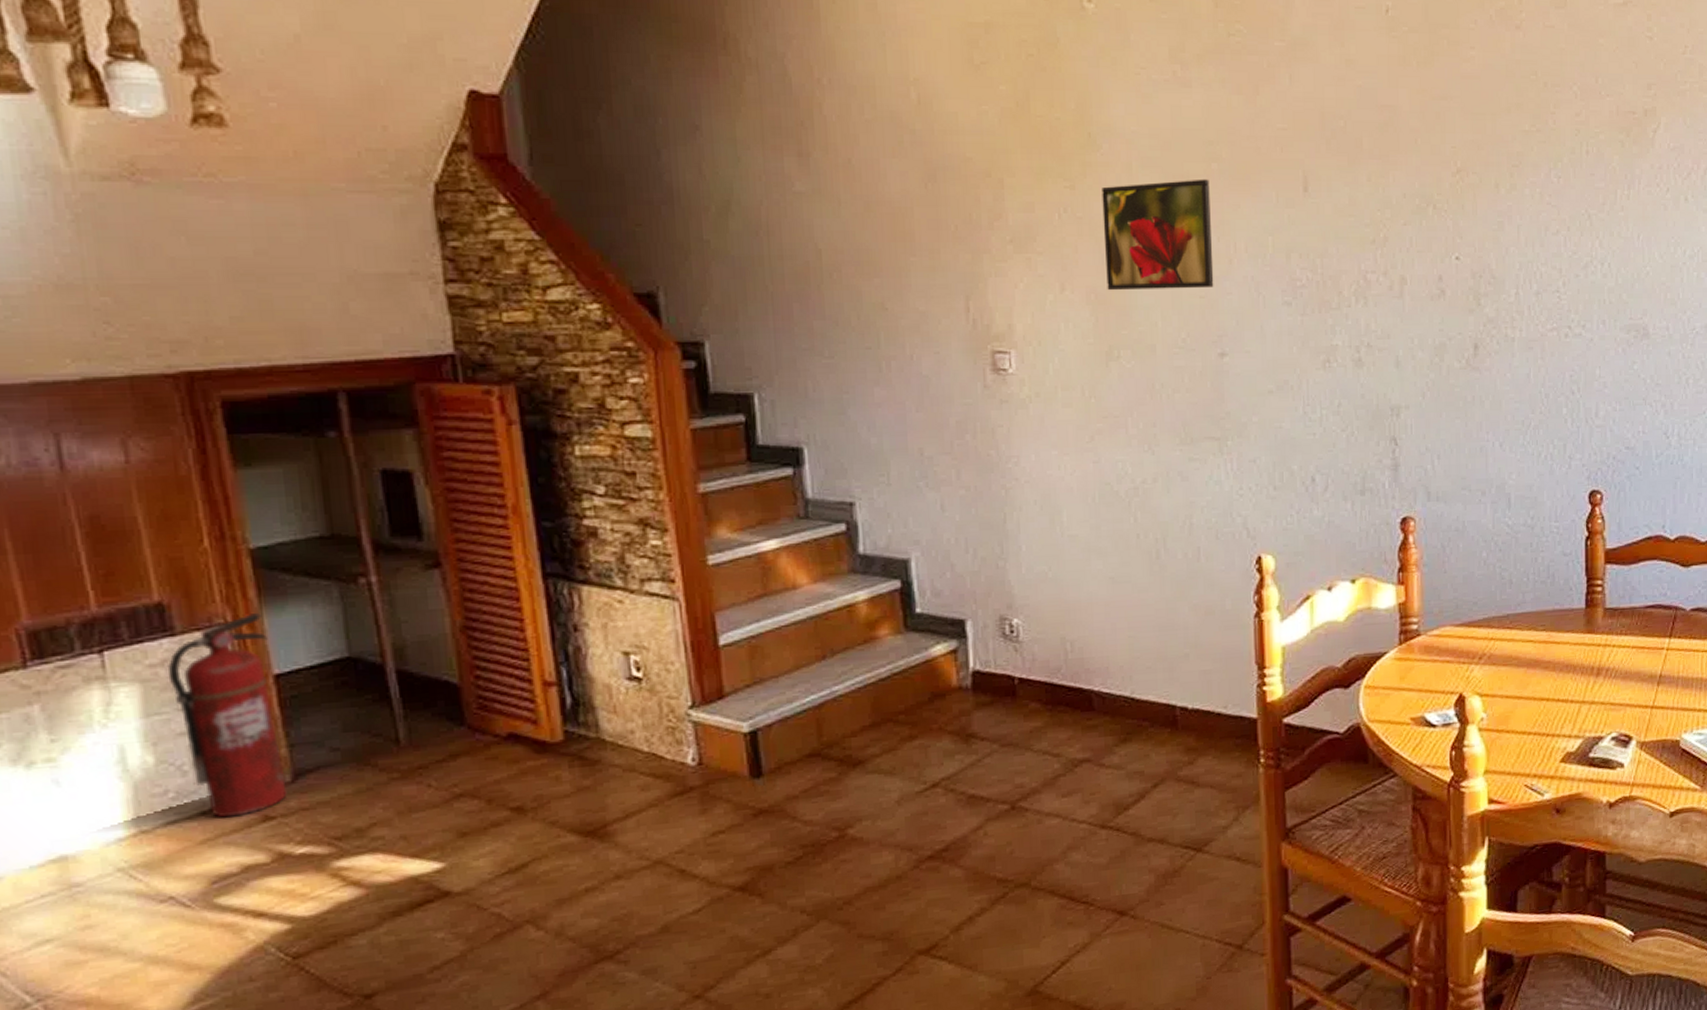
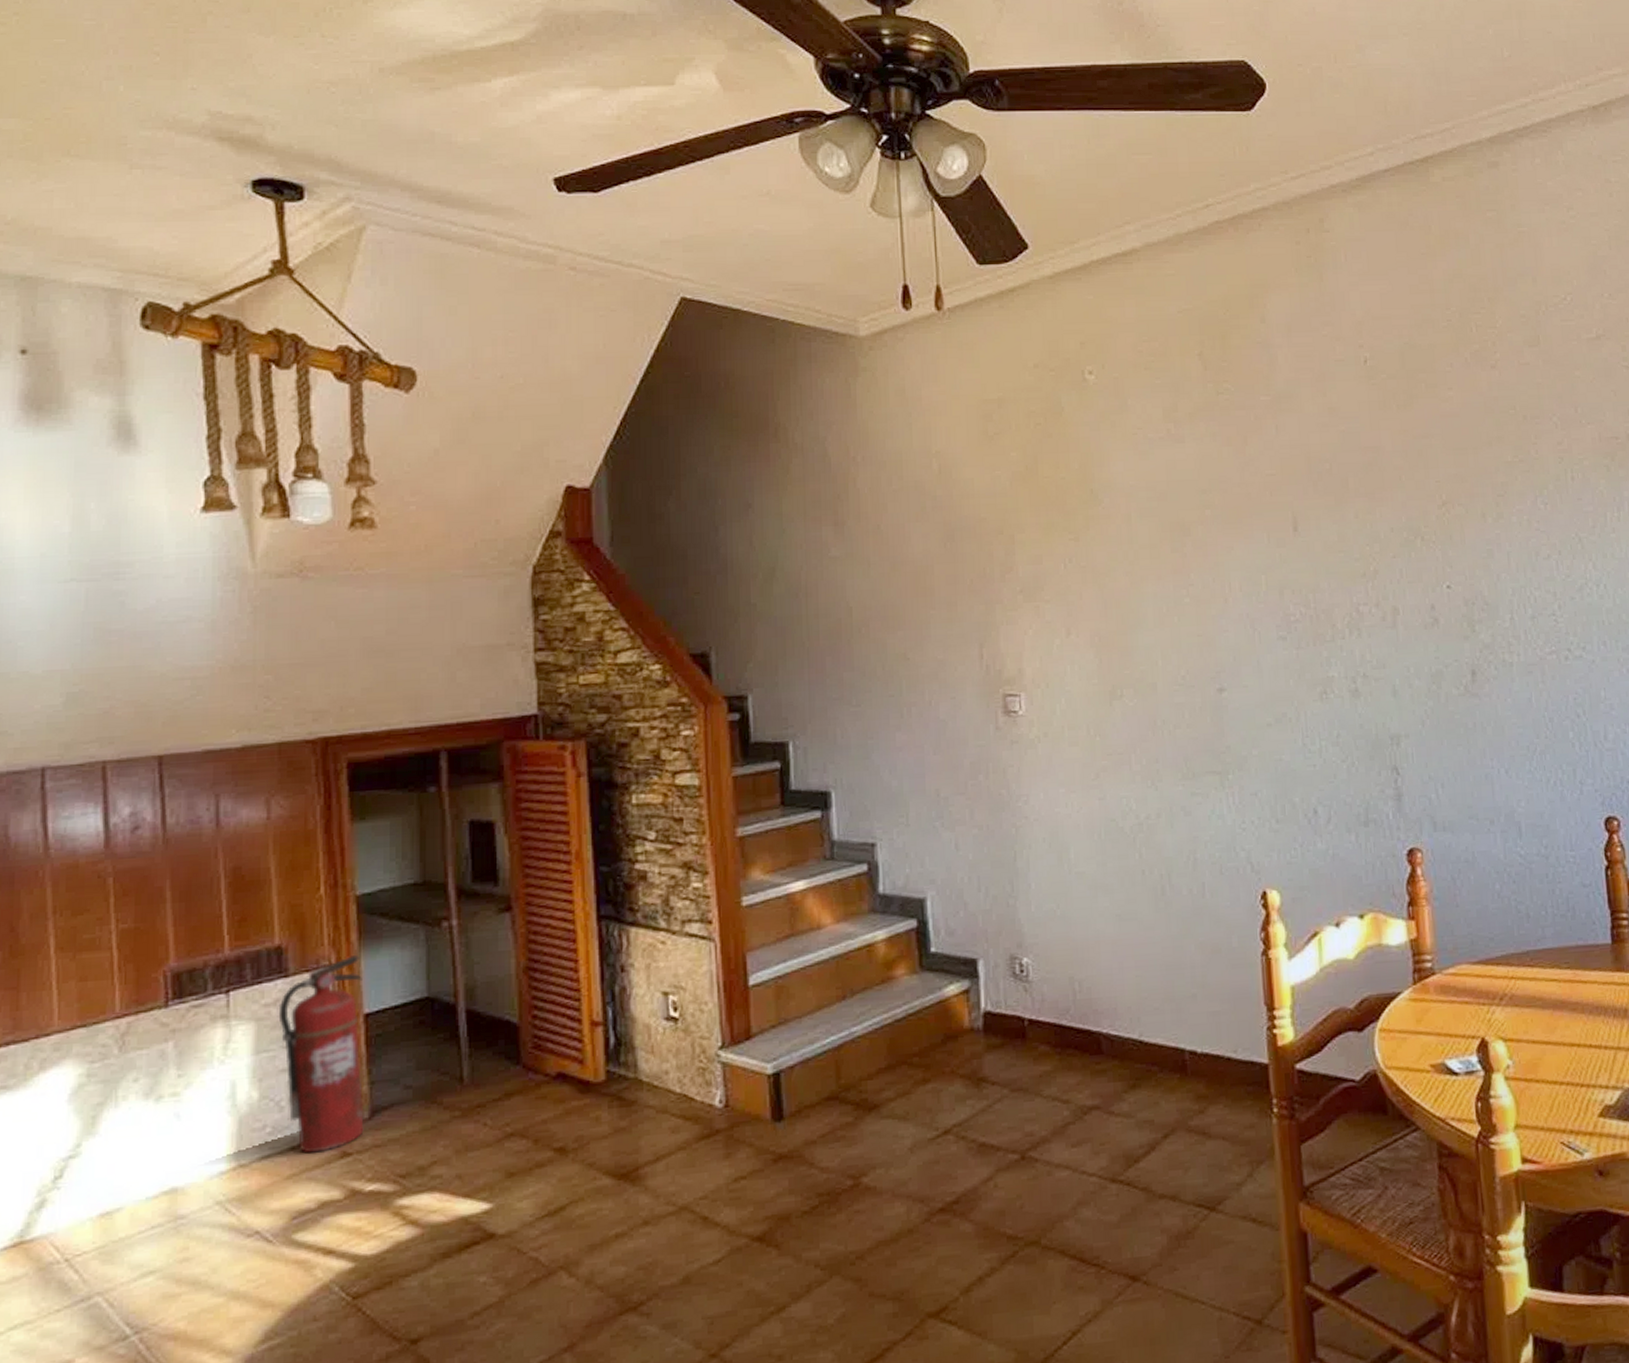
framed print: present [1102,179,1214,291] -> none [1103,524,1211,633]

